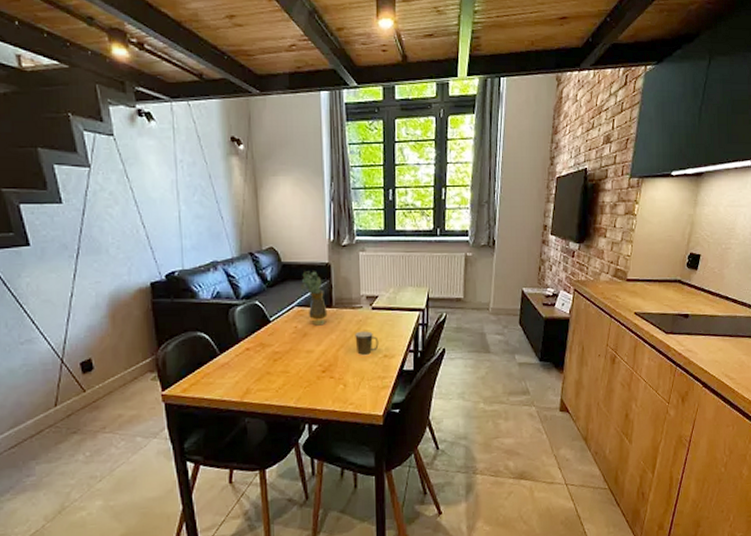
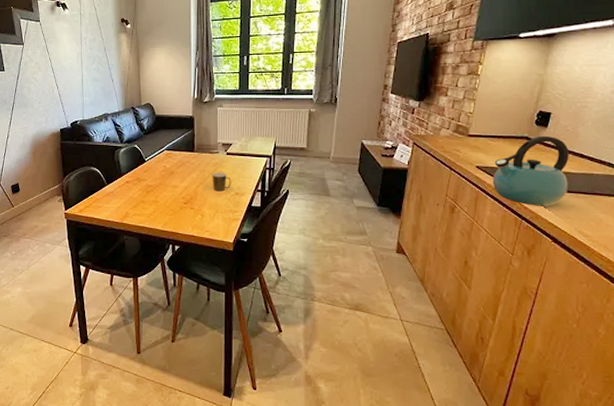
vase: present [302,270,328,326] -> none [171,121,190,166]
kettle: none [649,278,716,352] -> present [492,135,569,206]

